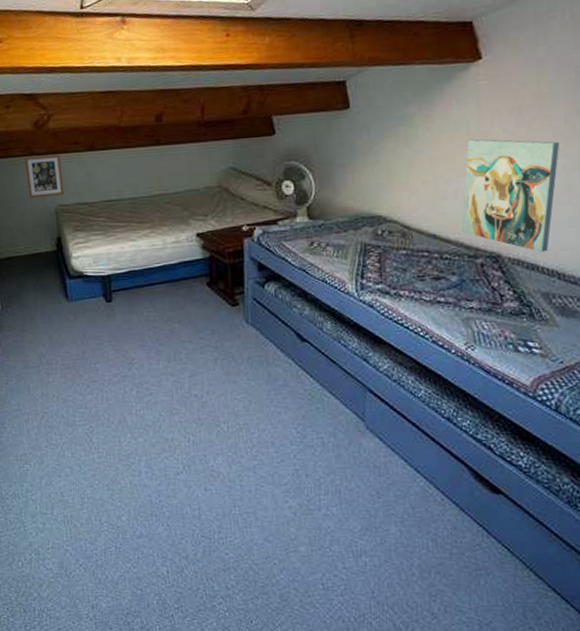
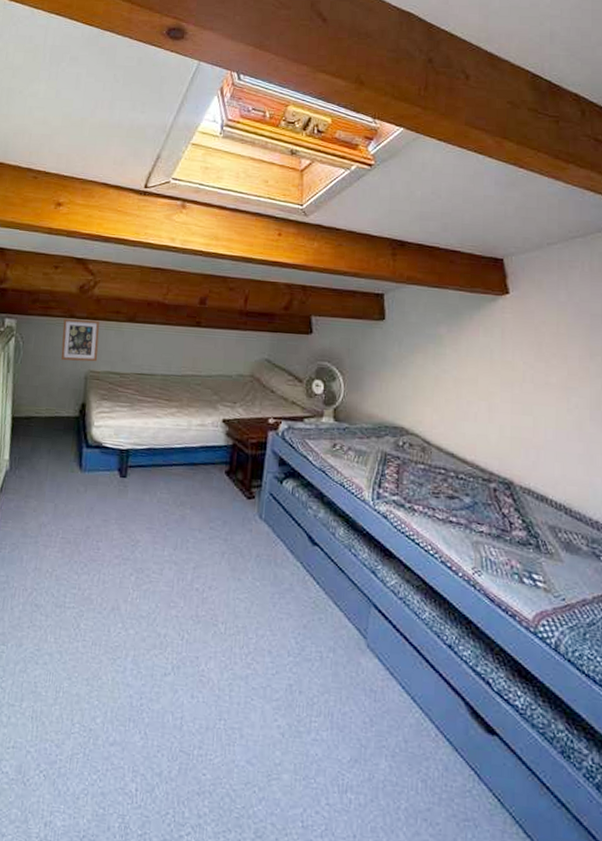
wall art: present [461,139,560,252] -> none [478,366,574,485]

